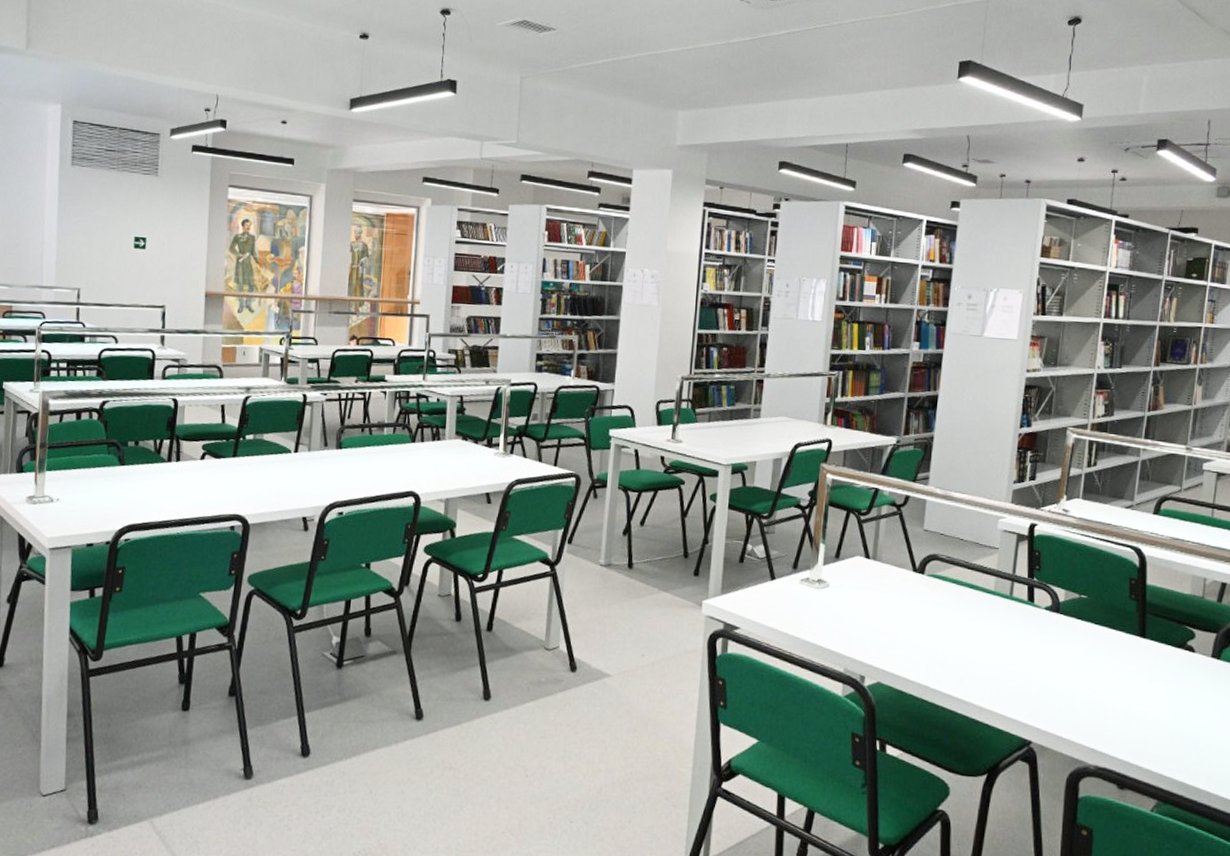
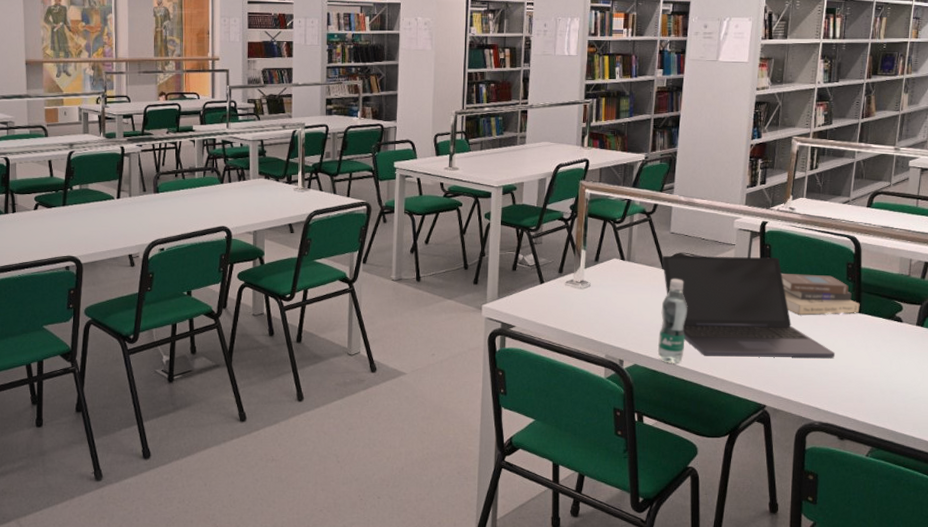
bottle: none [905,584,942,684] -> present [657,279,688,363]
laptop: none [913,555,1115,690] -> present [662,255,836,358]
books: none [1052,586,1145,638] -> present [781,274,860,315]

